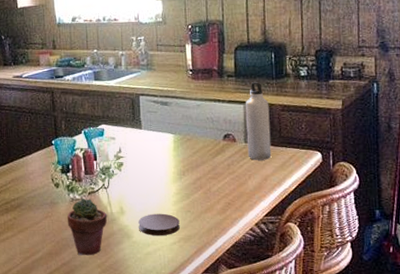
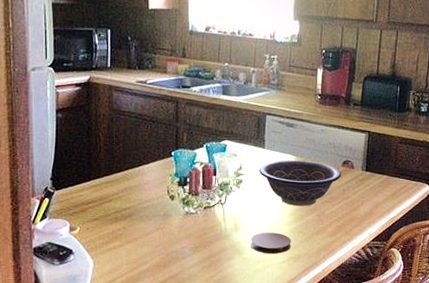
potted succulent: present [67,198,108,256] -> none [180,212,221,270]
decorative bowl: none [138,137,223,185] -> present [258,159,341,206]
water bottle: present [245,82,272,160] -> none [363,113,389,188]

